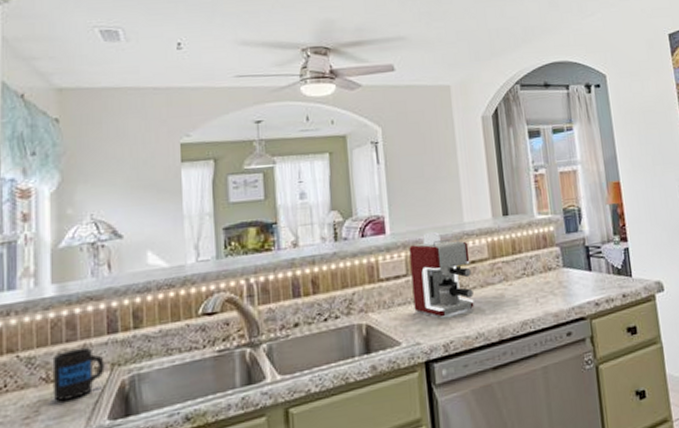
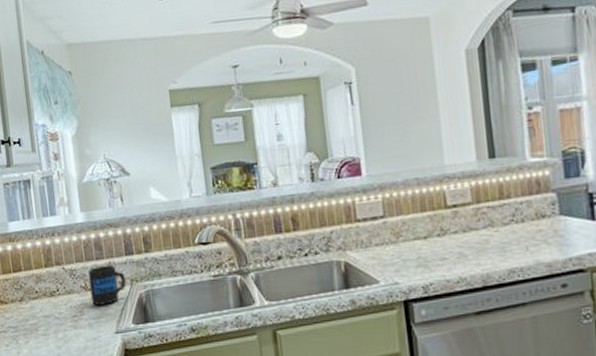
coffee maker: present [409,231,475,318] -> none [386,173,456,260]

